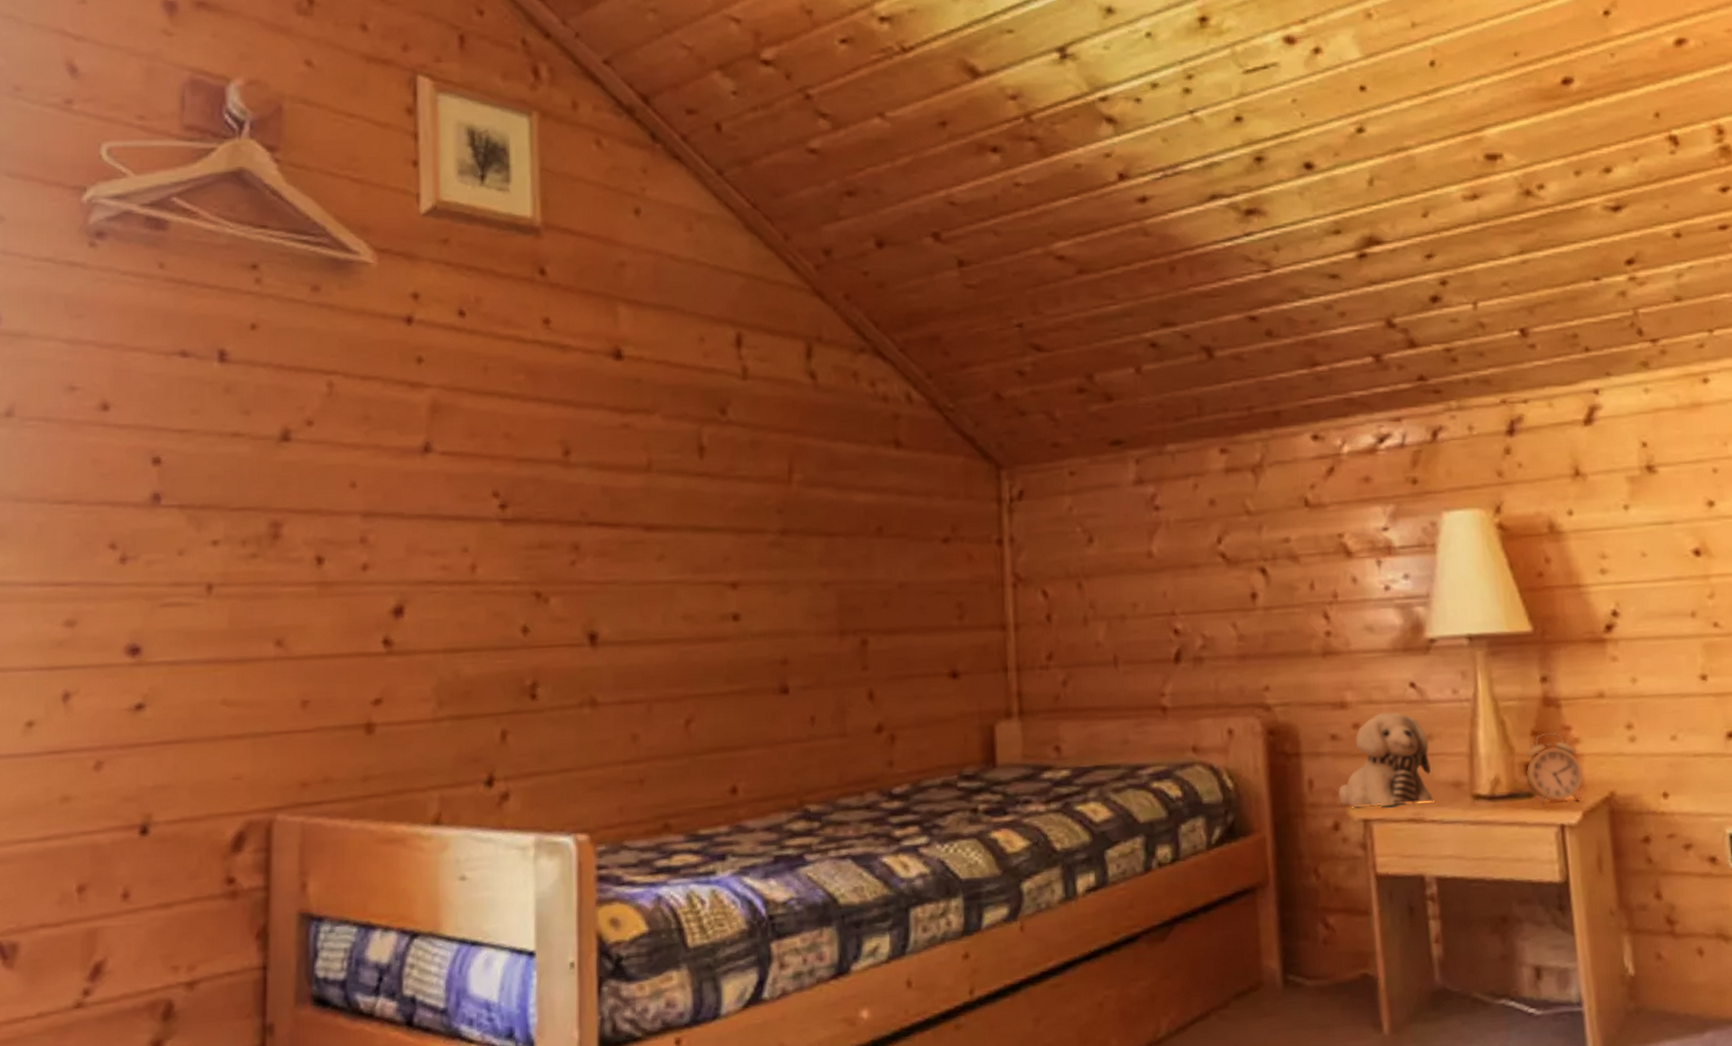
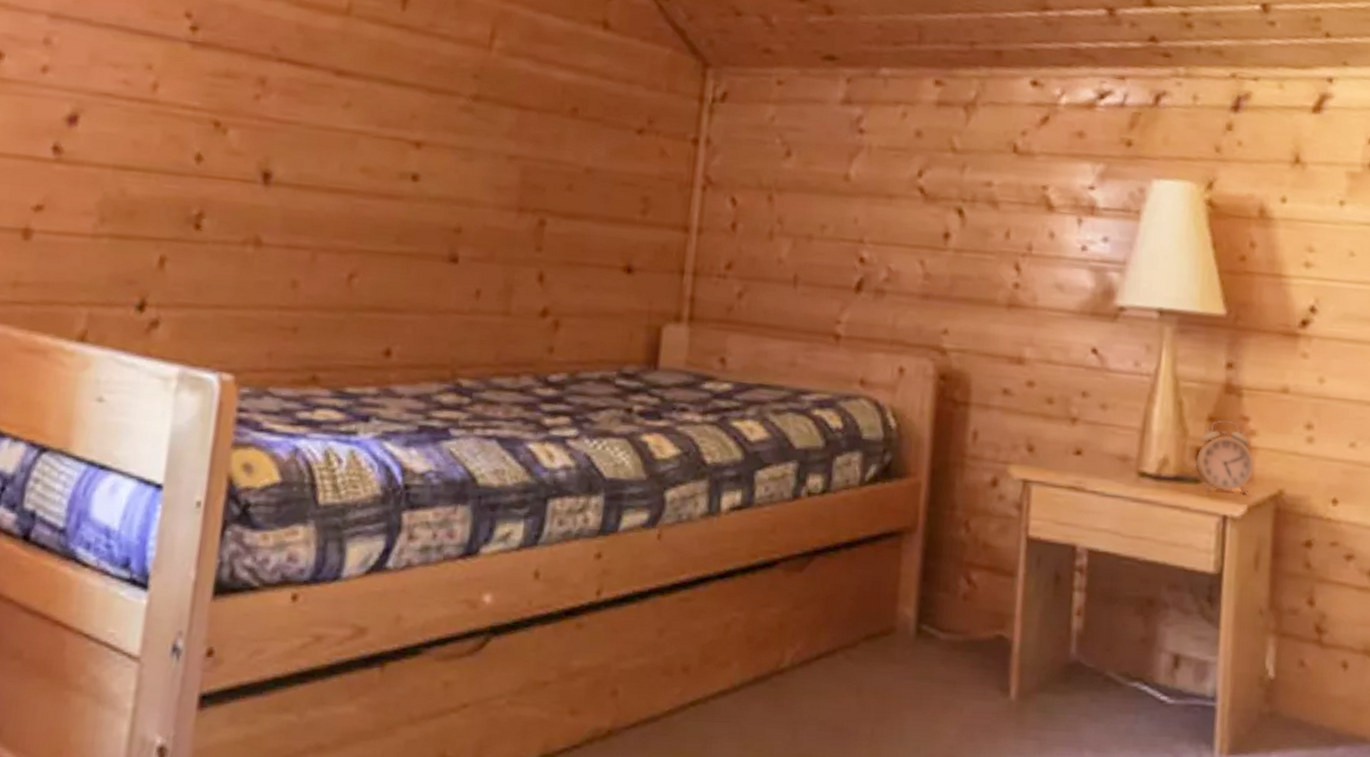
plush toy: present [1338,712,1433,808] -> none [1001,374,1103,473]

